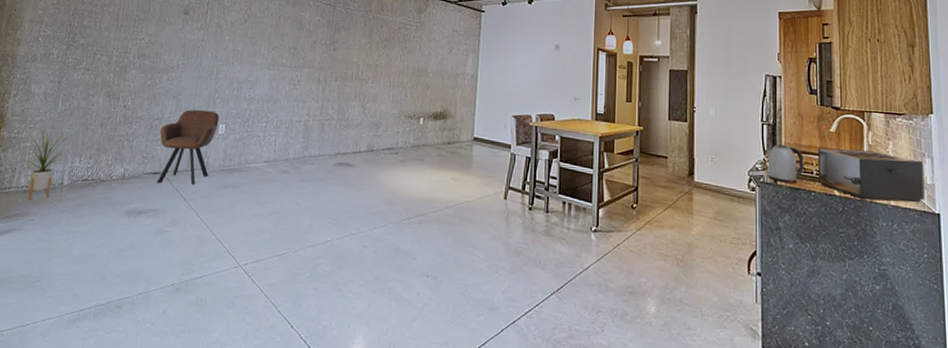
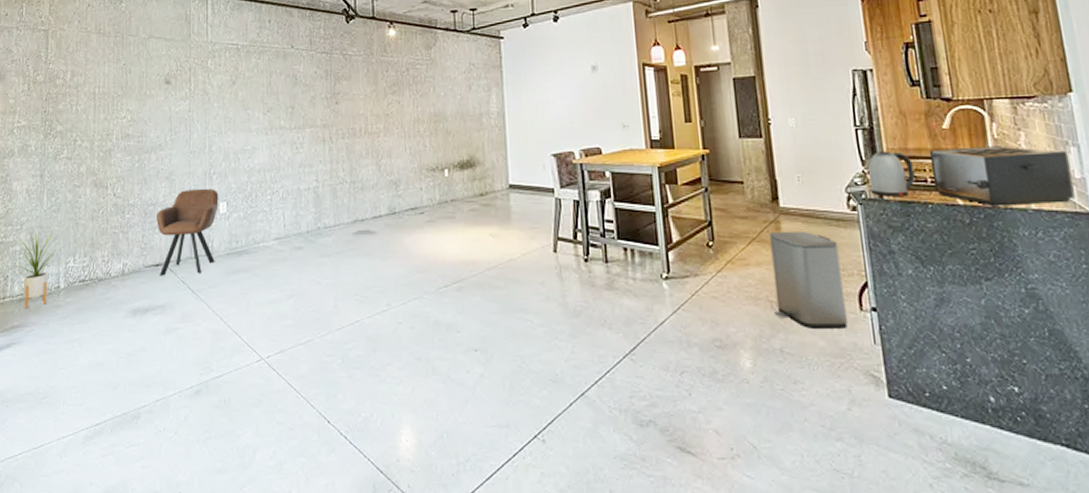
pedal bin: none [679,202,737,288] -> present [769,232,848,329]

